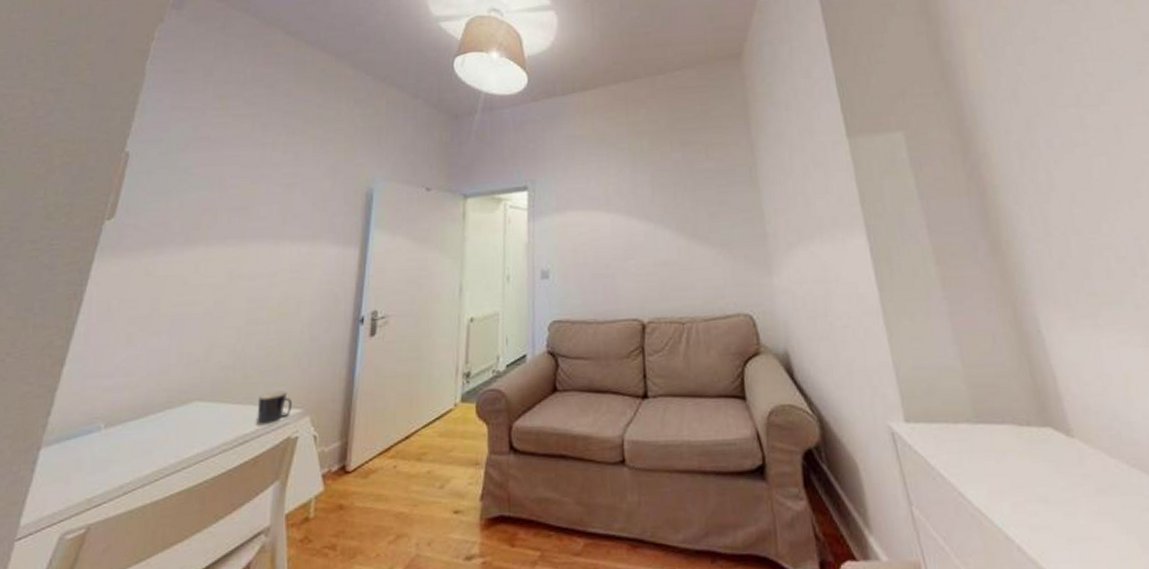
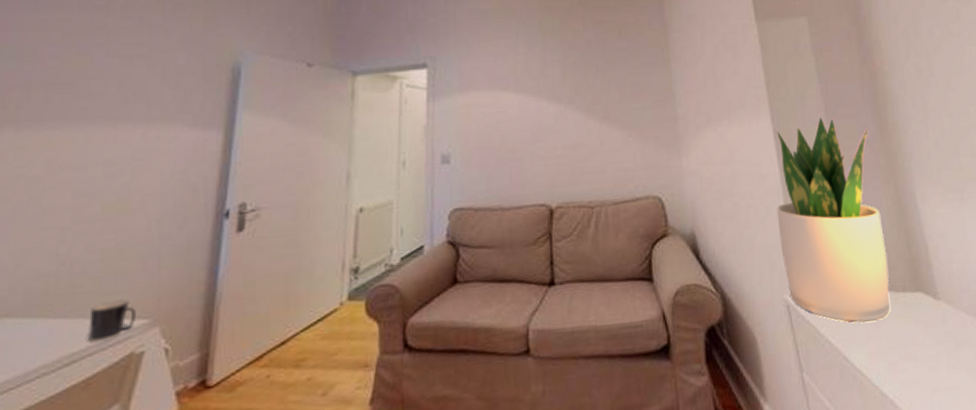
planter: none [874,236,1012,456] -> present [776,118,890,322]

